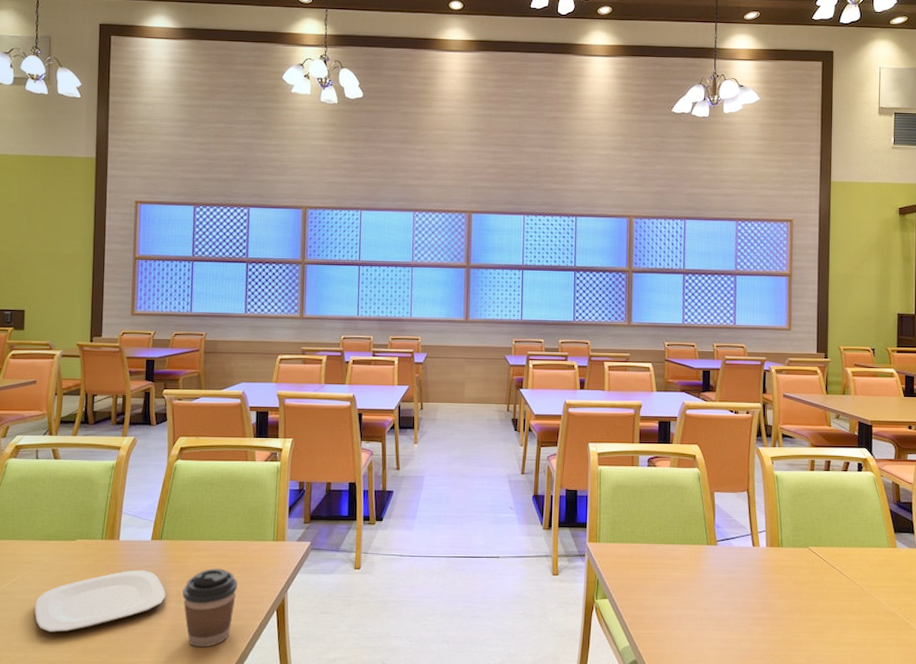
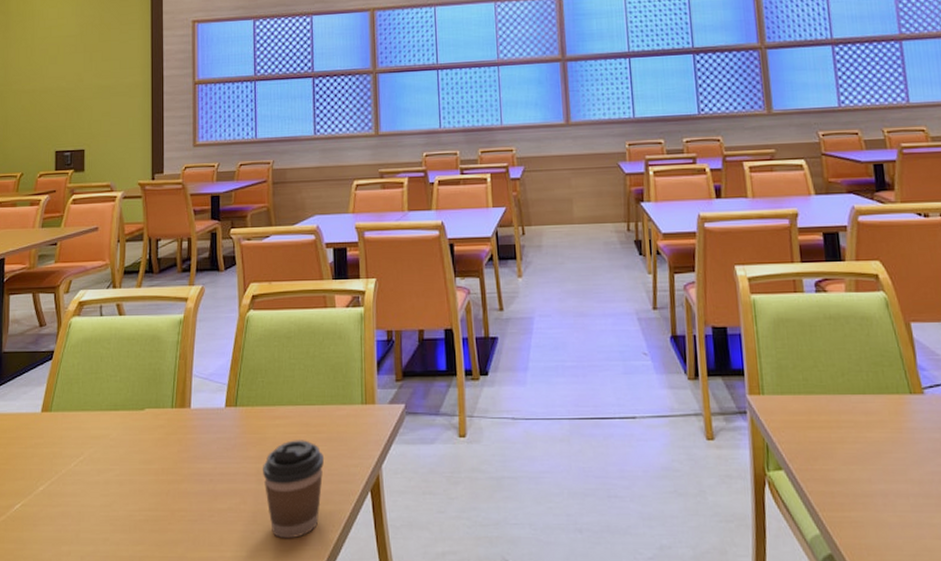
plate: present [35,570,166,633] -> none [104,443,244,521]

